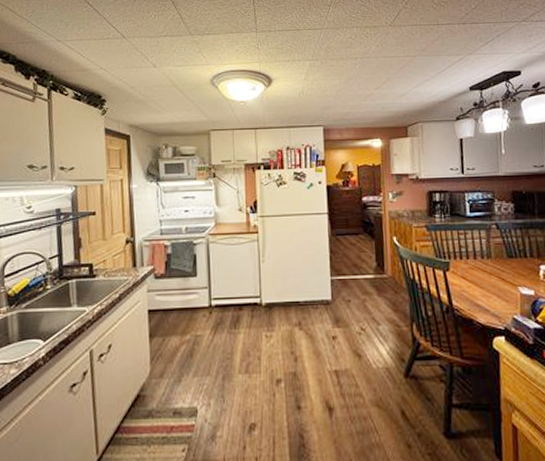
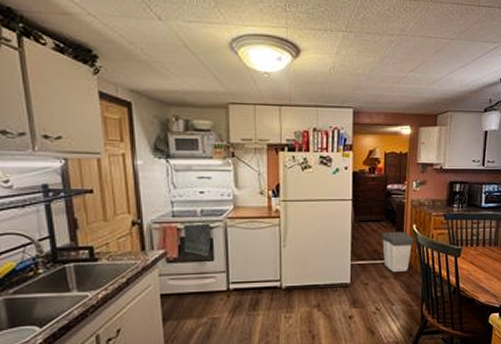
trash can: none [360,244,396,289] -> present [381,231,414,273]

